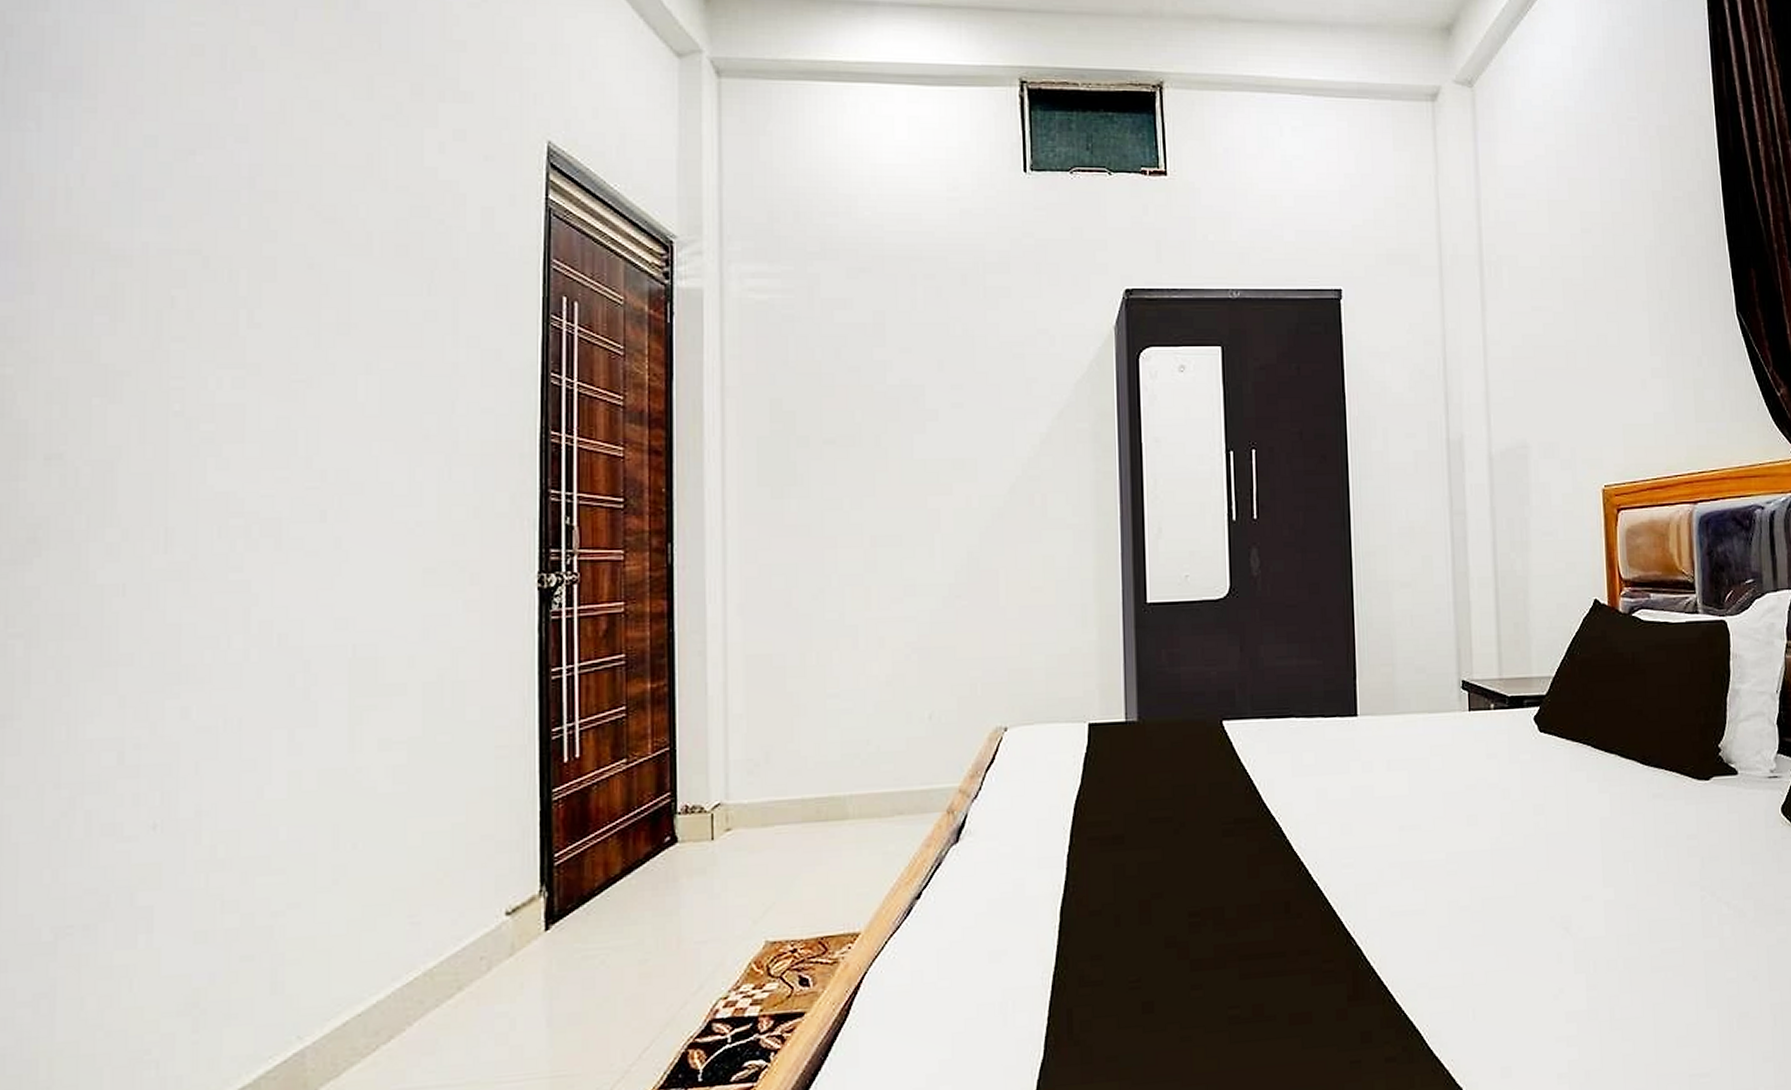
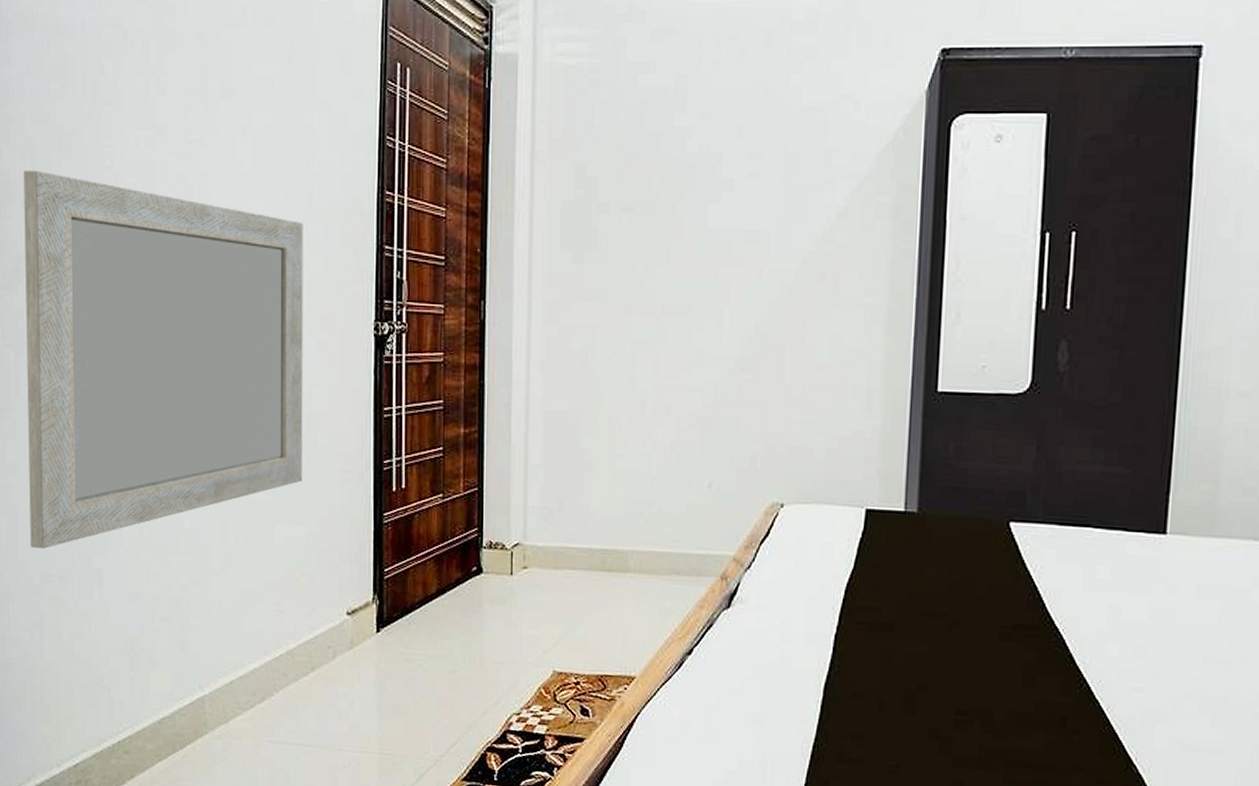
home mirror: none [38,418,446,893] -> present [23,170,303,549]

